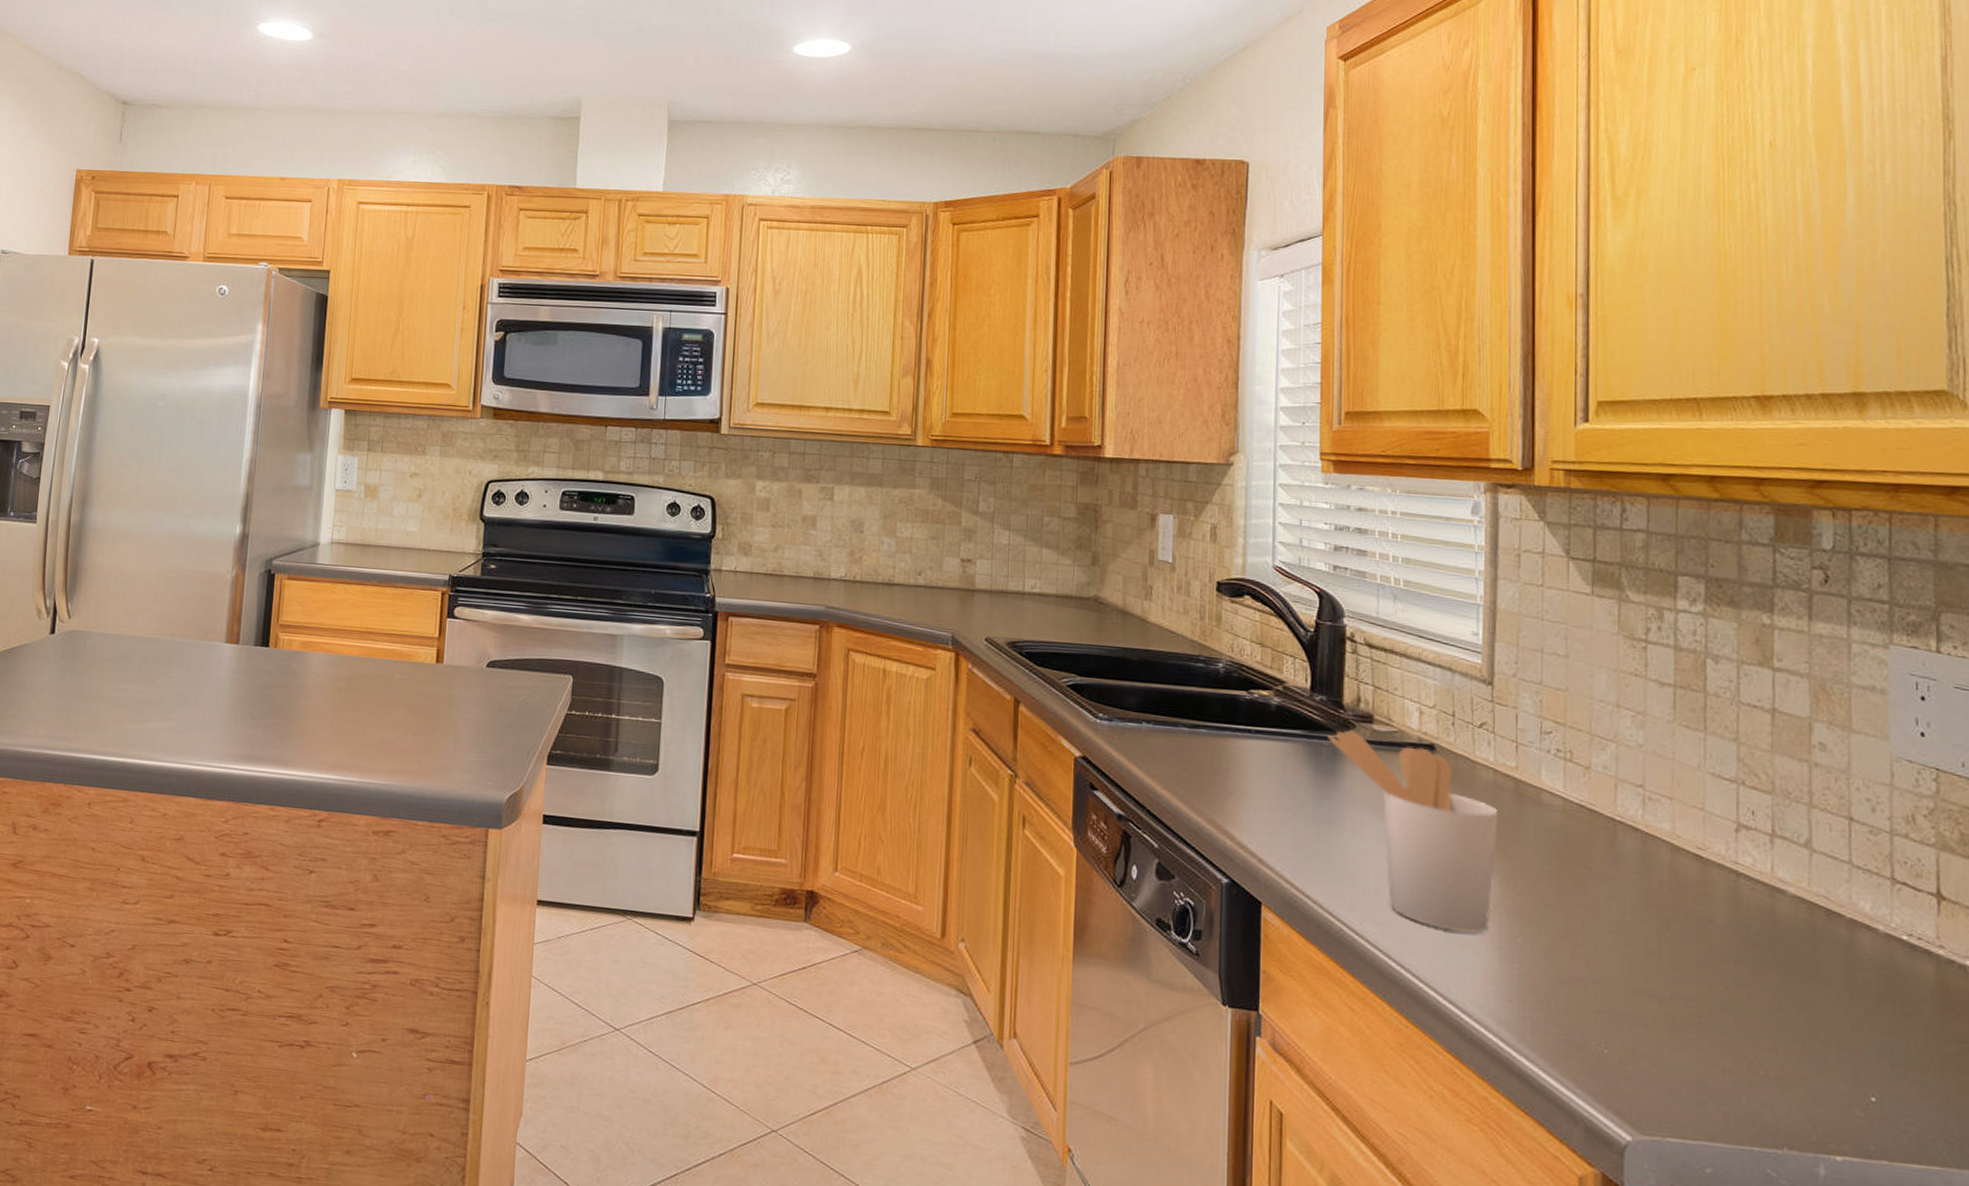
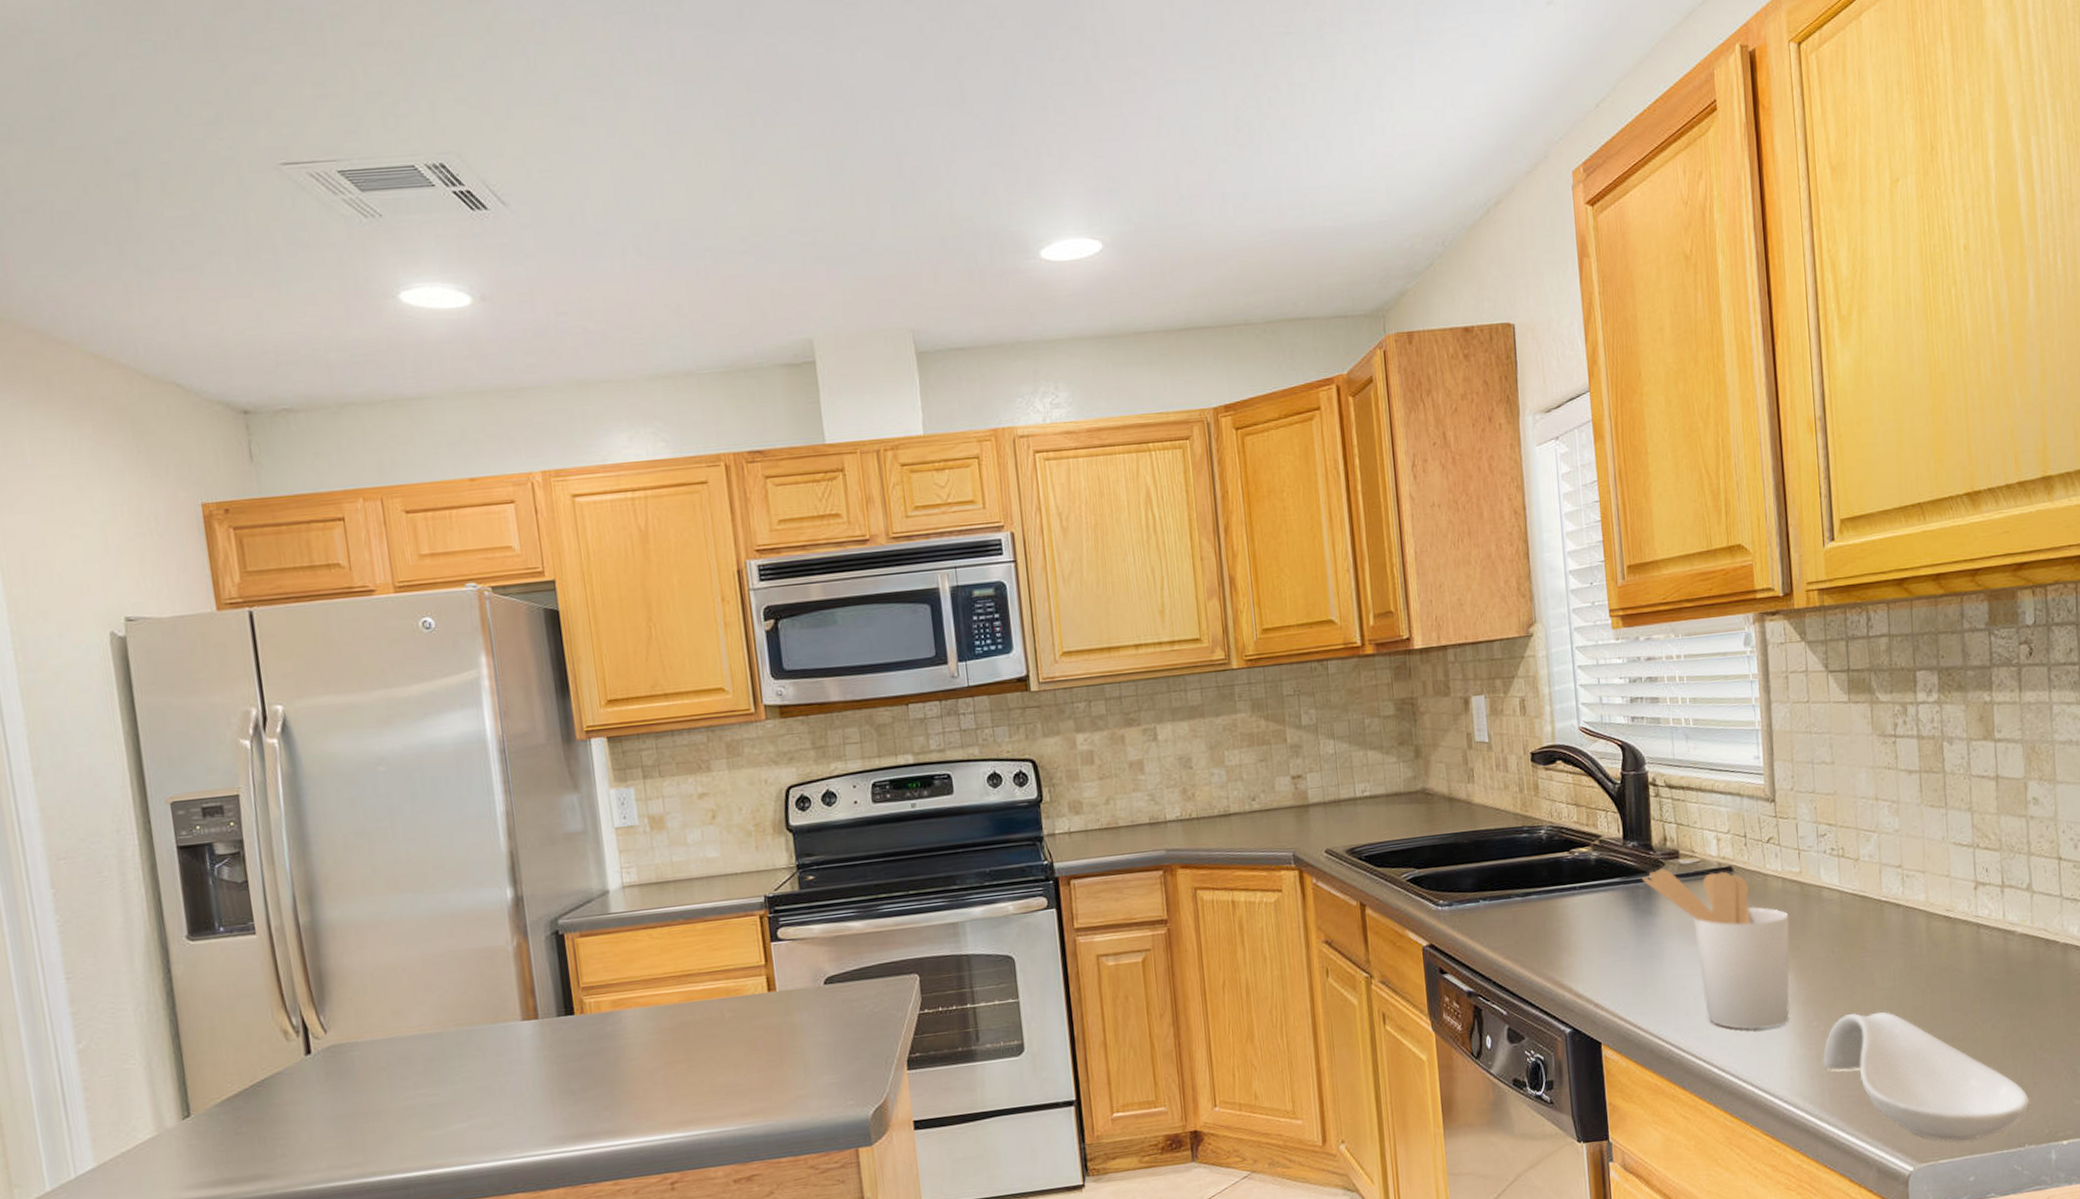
spoon rest: none [1526,939,1794,1125] -> present [1822,1011,2030,1141]

